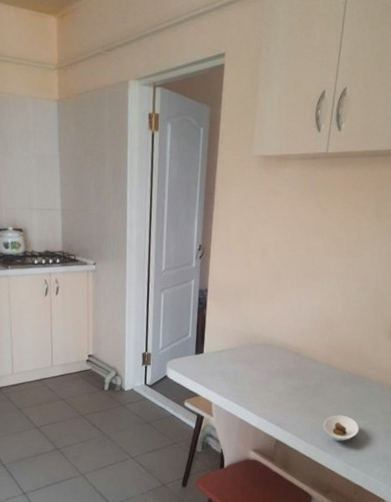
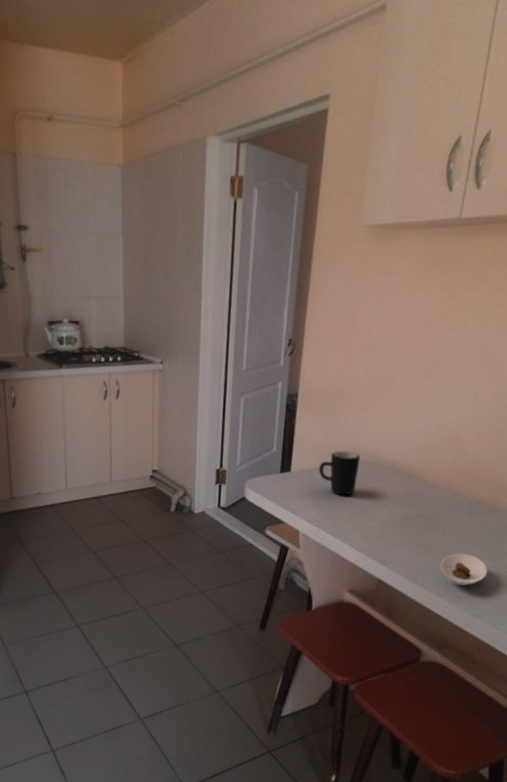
mug: none [226,335,259,372] -> present [318,450,361,496]

